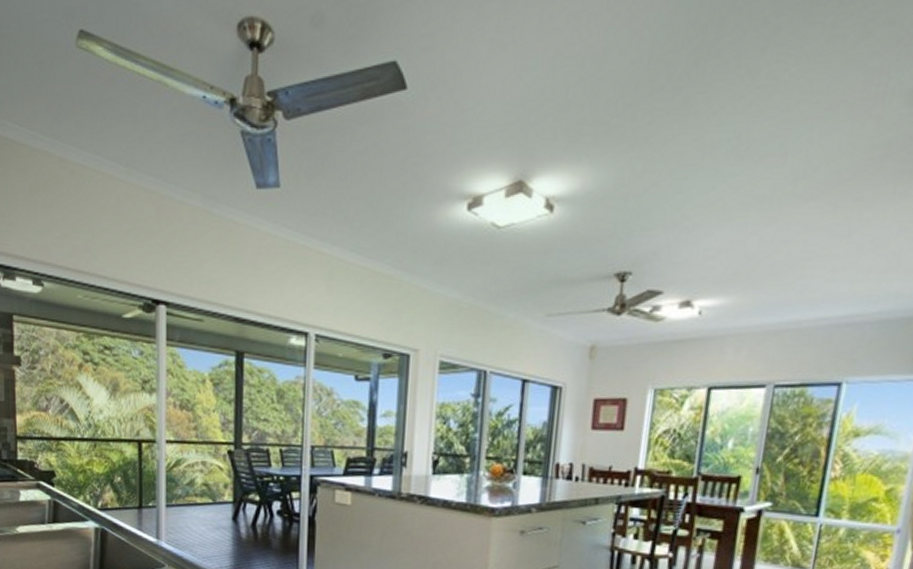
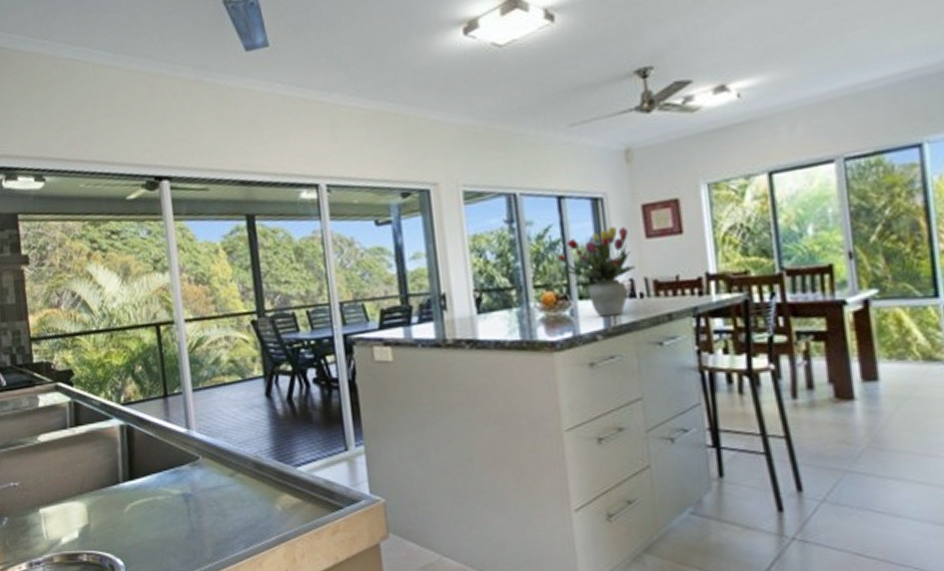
flower arrangement: none [509,414,578,494] -> present [557,226,637,317]

